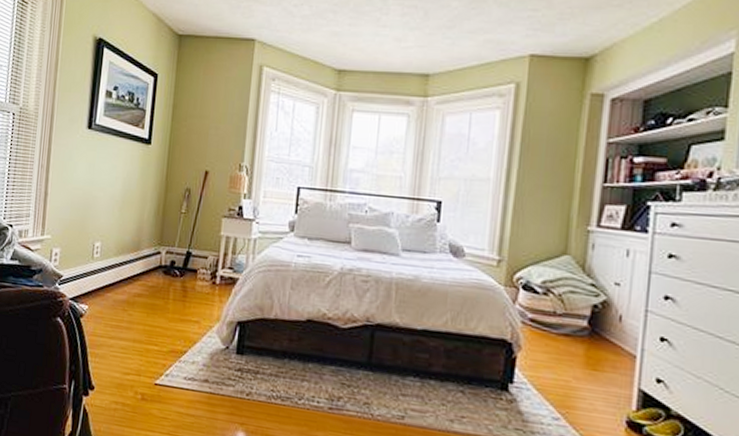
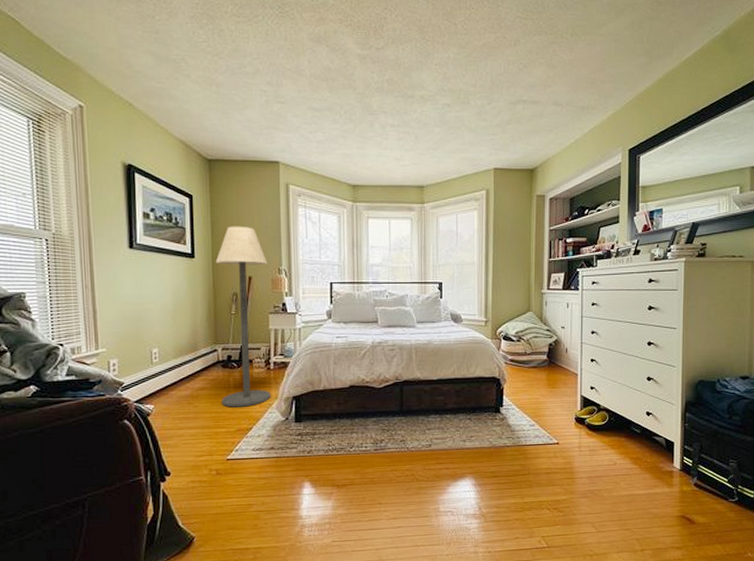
floor lamp: none [158,111,228,325] -> present [215,226,271,407]

